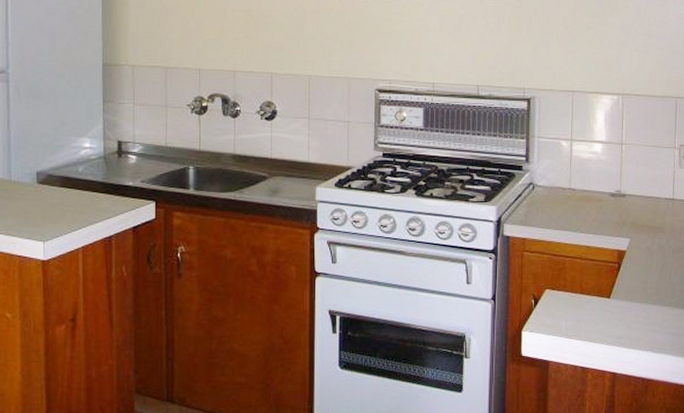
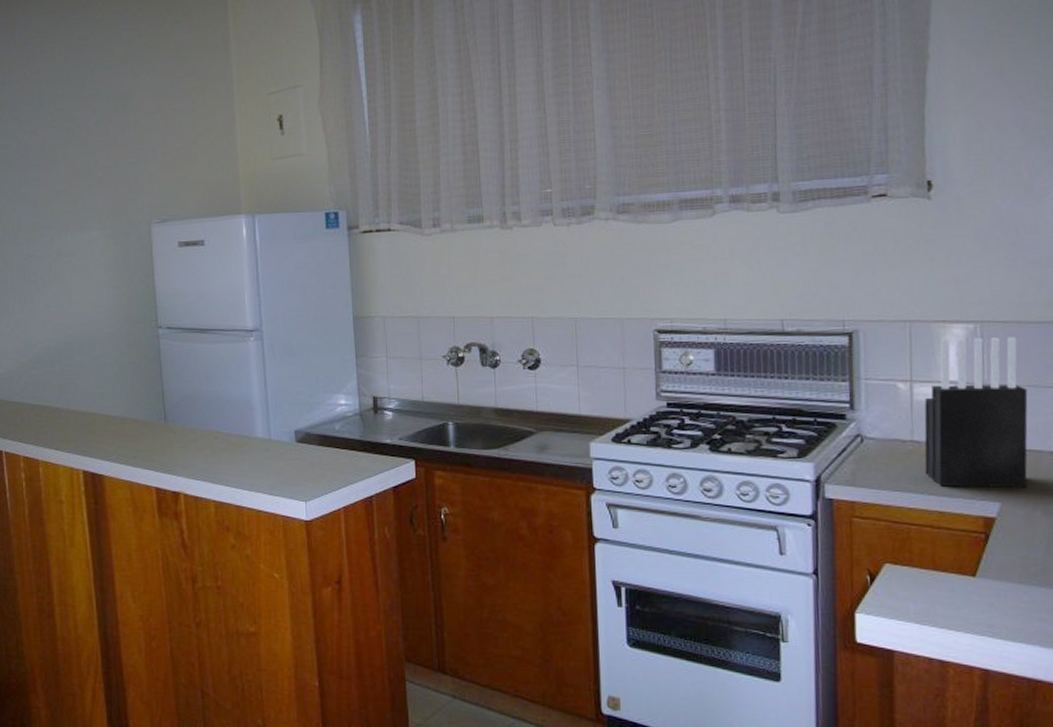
knife block: none [578,106,652,227] -> present [924,337,1028,489]

